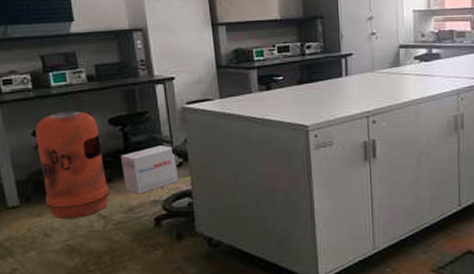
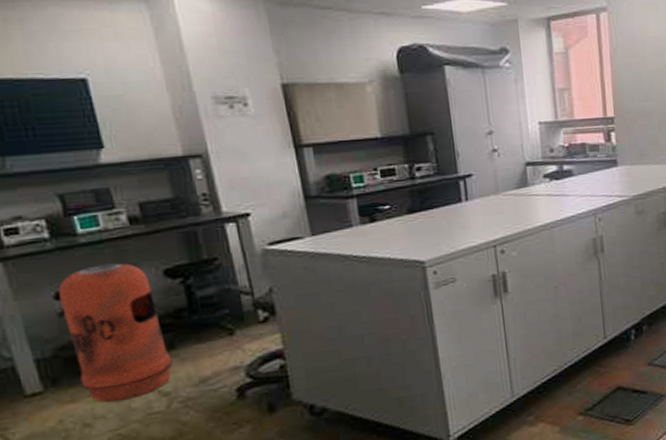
cardboard box: present [121,145,179,194] -> none [184,298,266,361]

